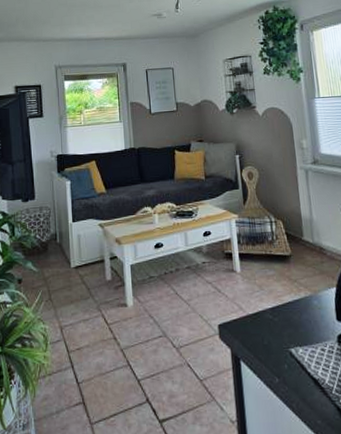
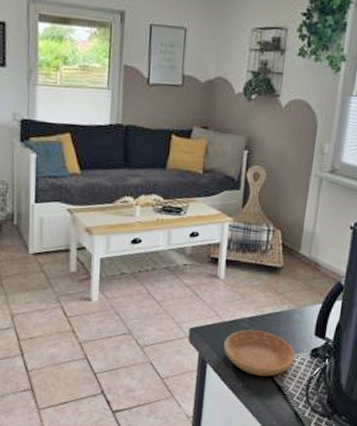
saucer: none [252,320,324,369] -> present [224,329,296,376]

